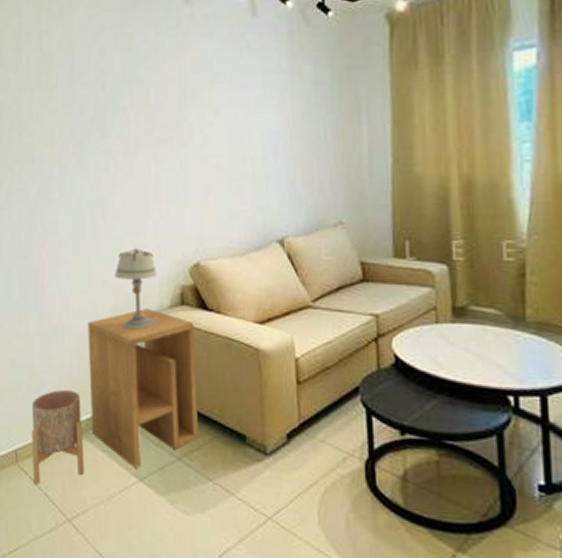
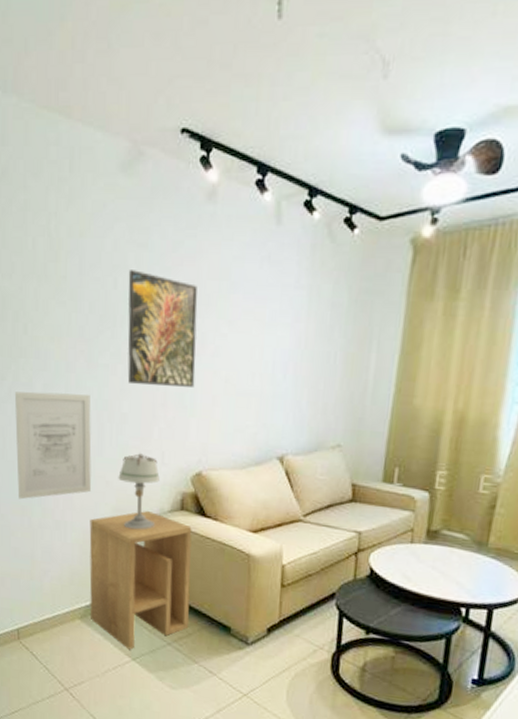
wall art: none [12,193,87,306] -> present [15,391,92,500]
planter: present [31,390,85,485] -> none [32,579,82,659]
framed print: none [115,72,186,179] -> present [127,270,198,387]

